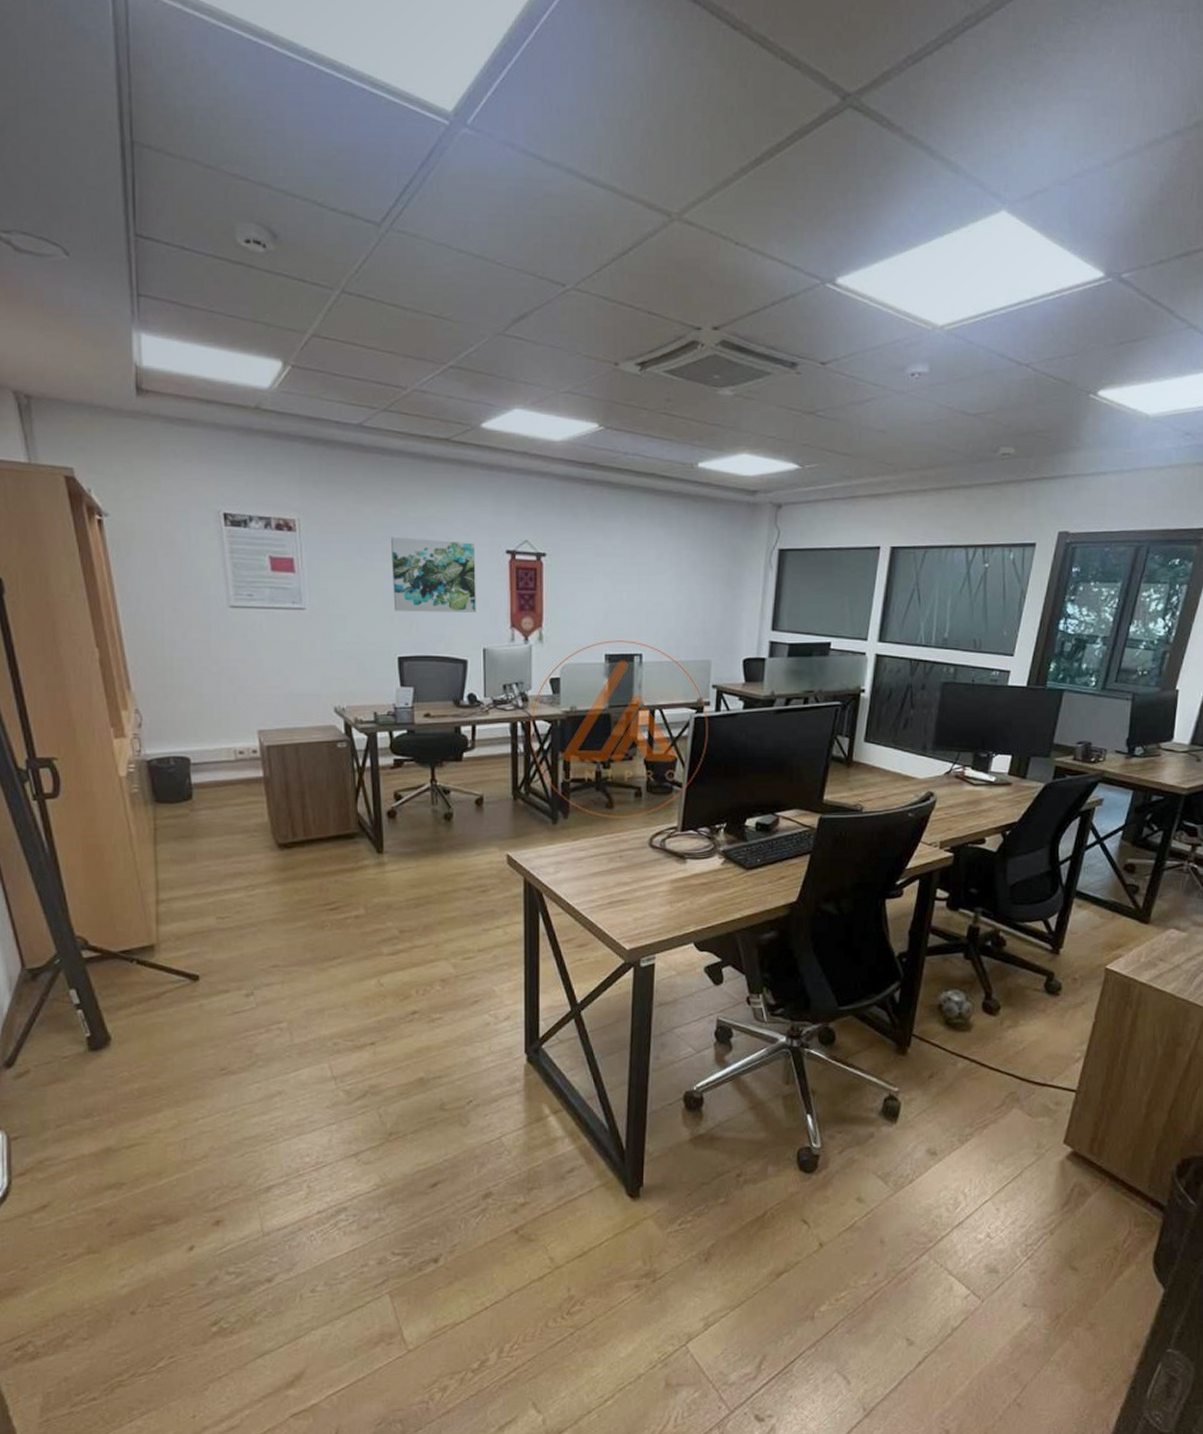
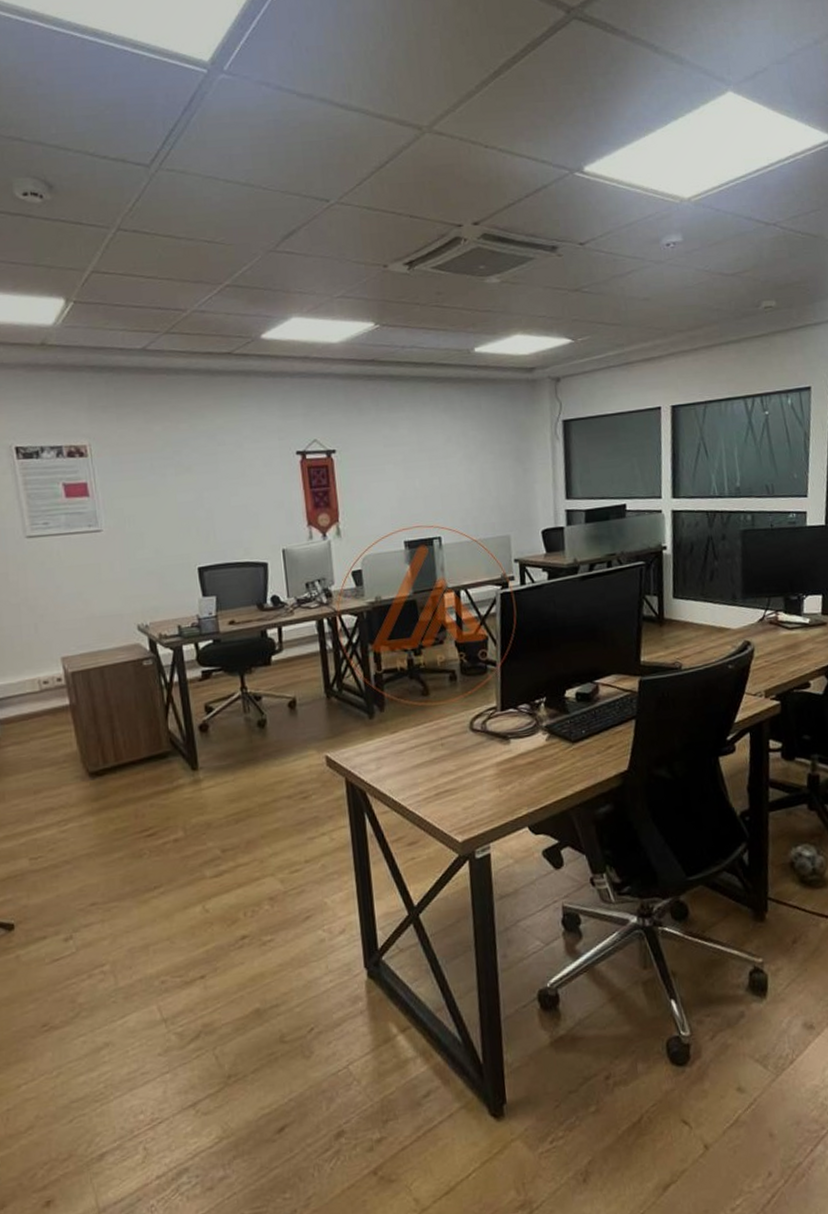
wall art: present [390,537,476,612] -> none [181,447,272,523]

